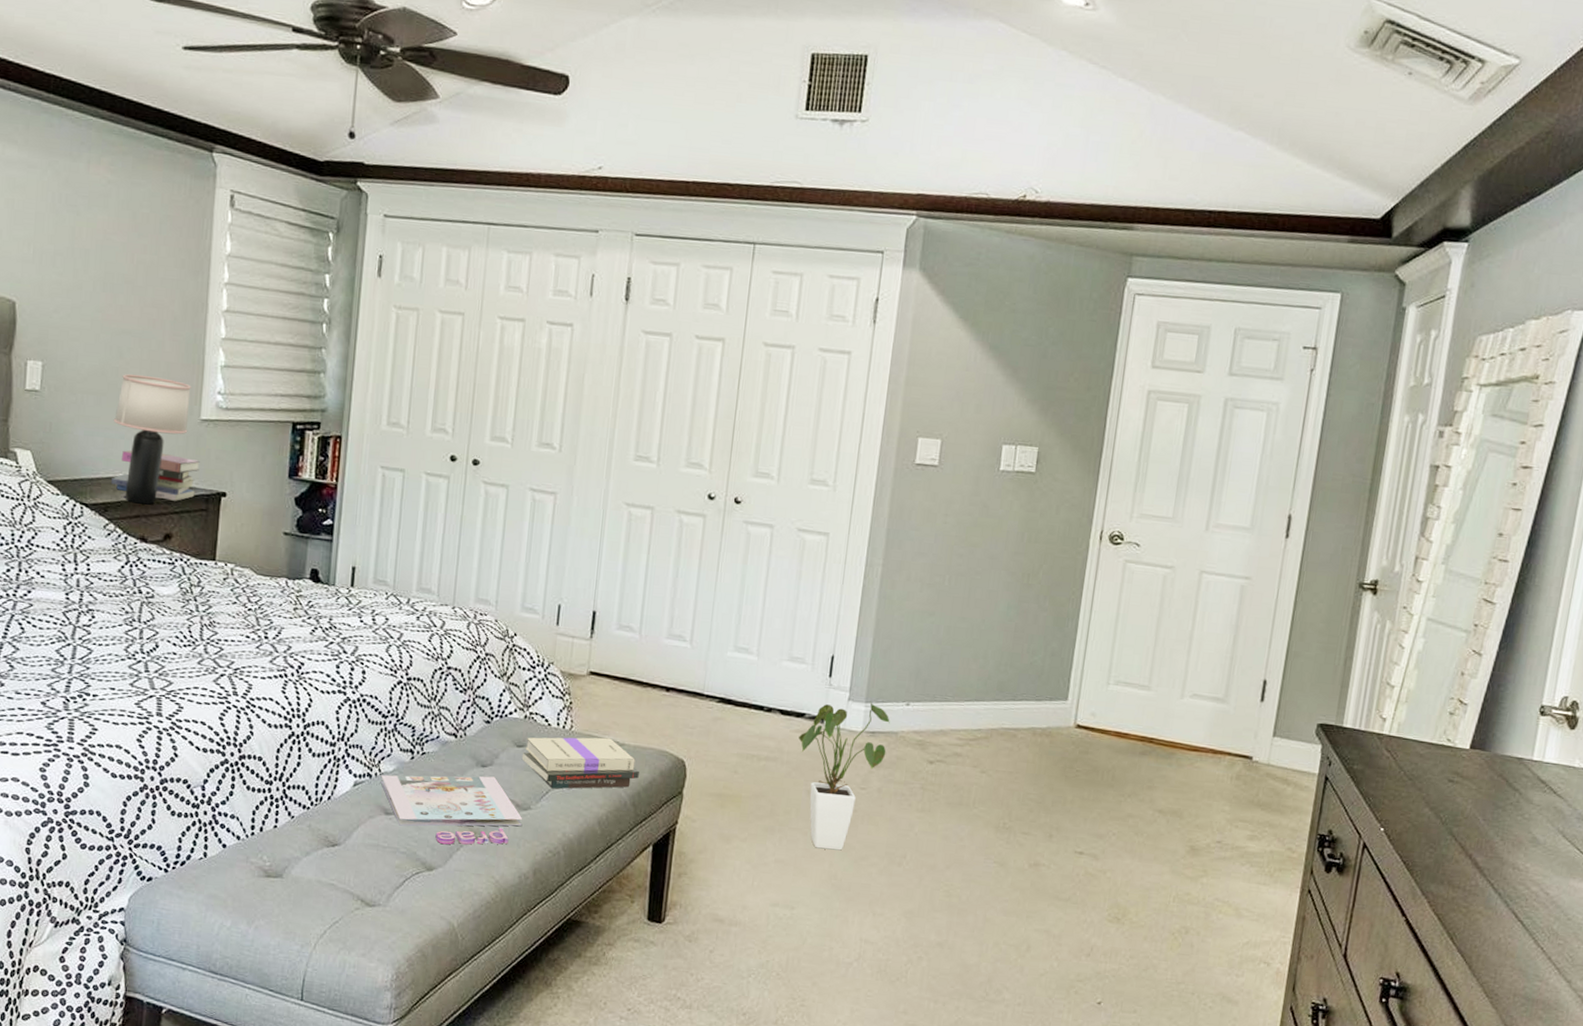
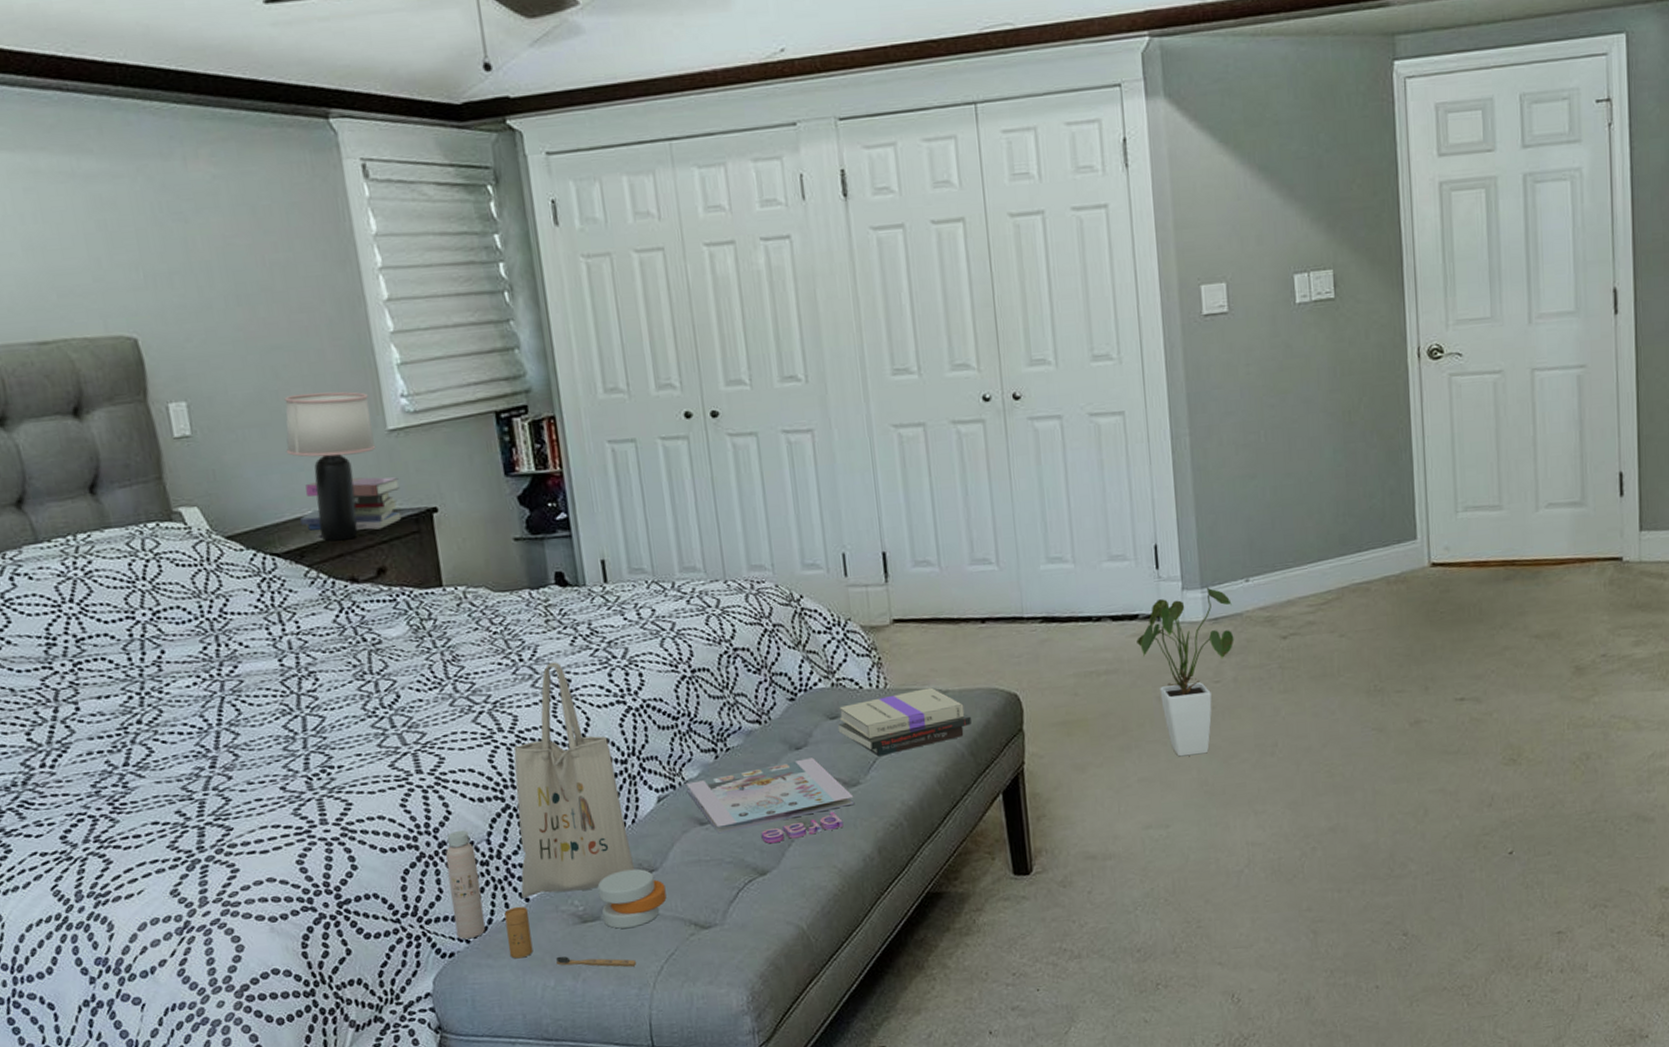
tote bag: none [158,645,344,926] -> present [445,662,667,968]

